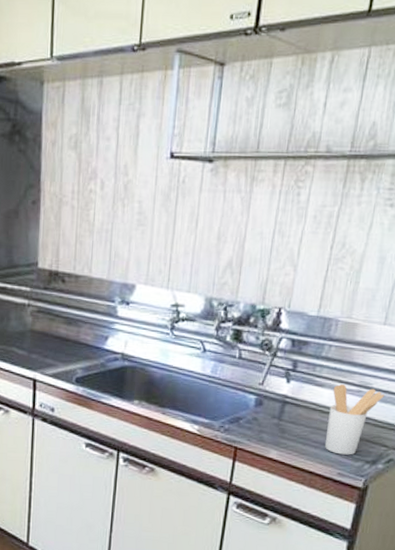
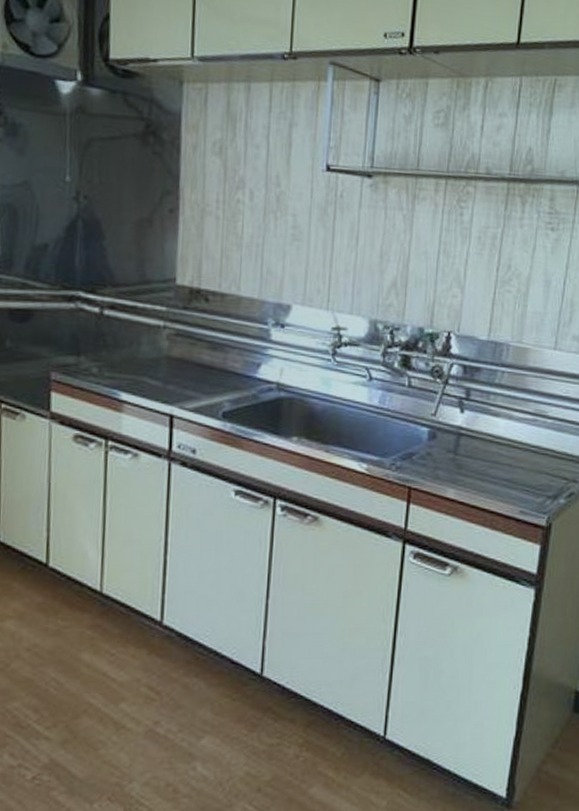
utensil holder: present [324,383,385,455] -> none [504,412,560,491]

